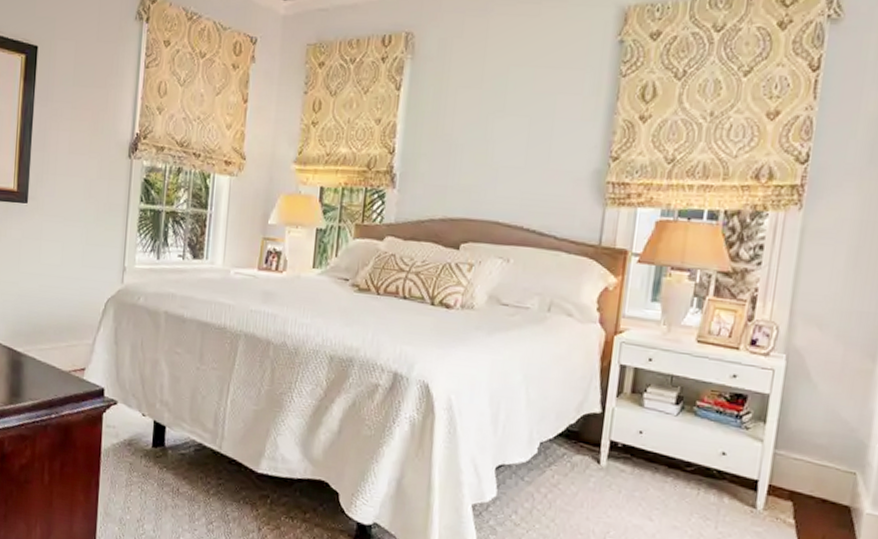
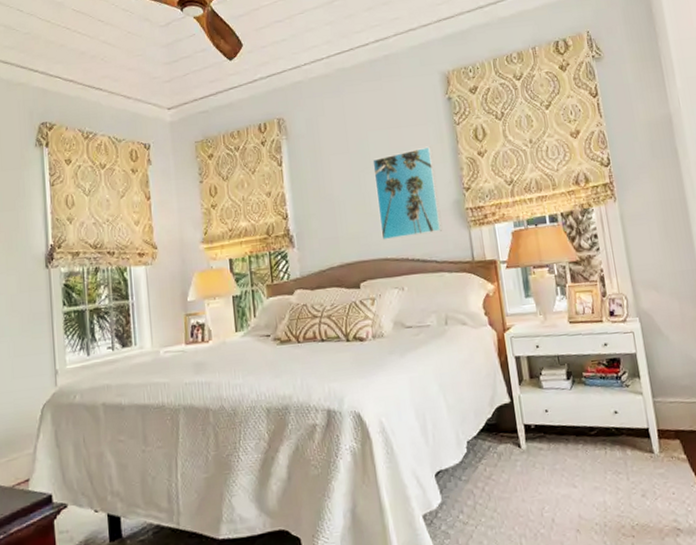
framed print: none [497,97,583,204] -> present [372,146,443,240]

